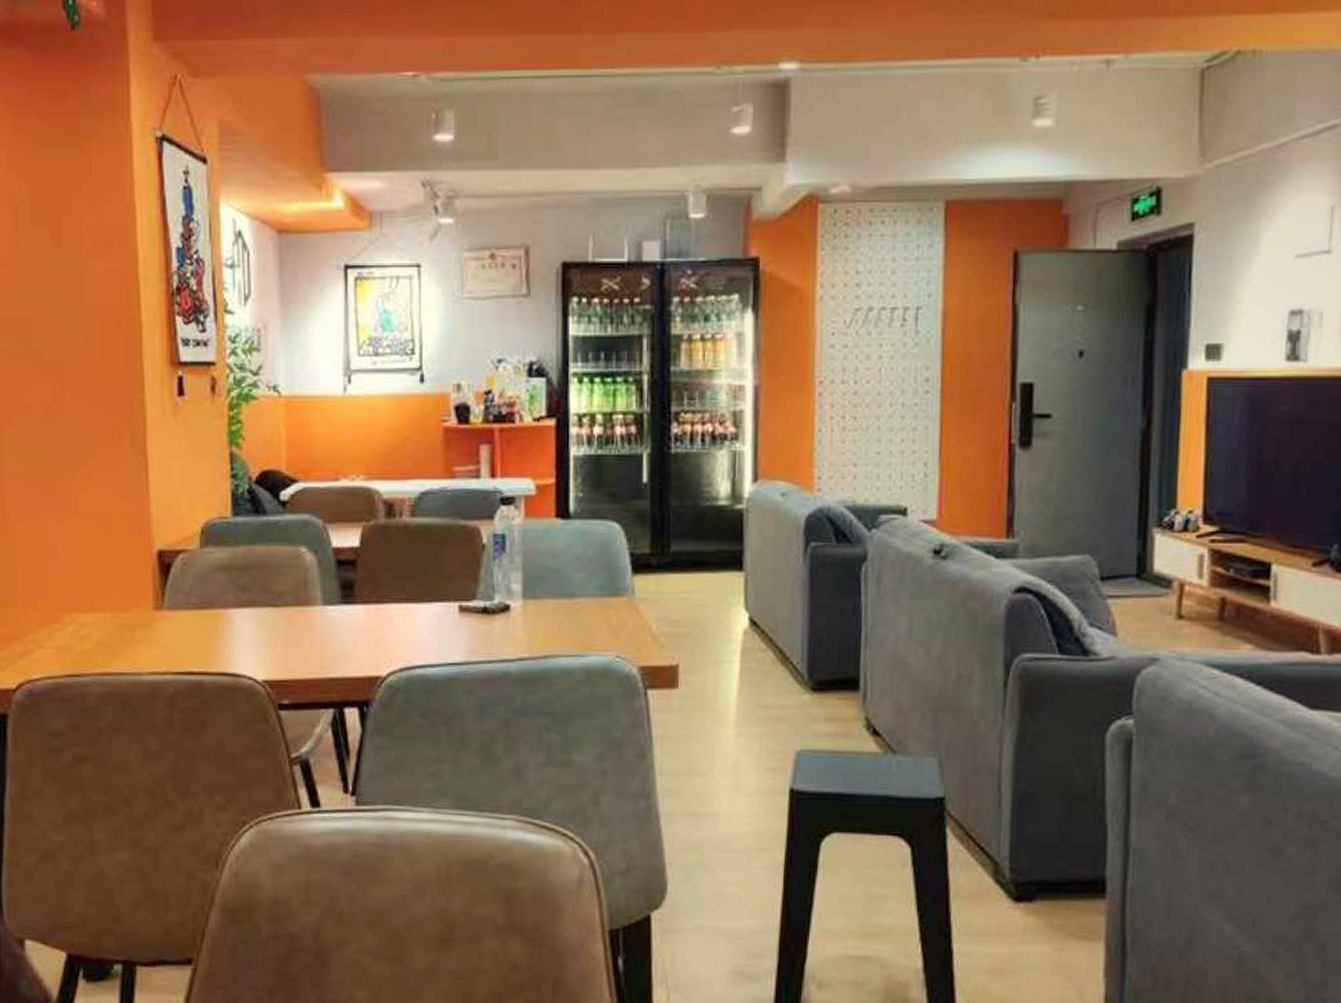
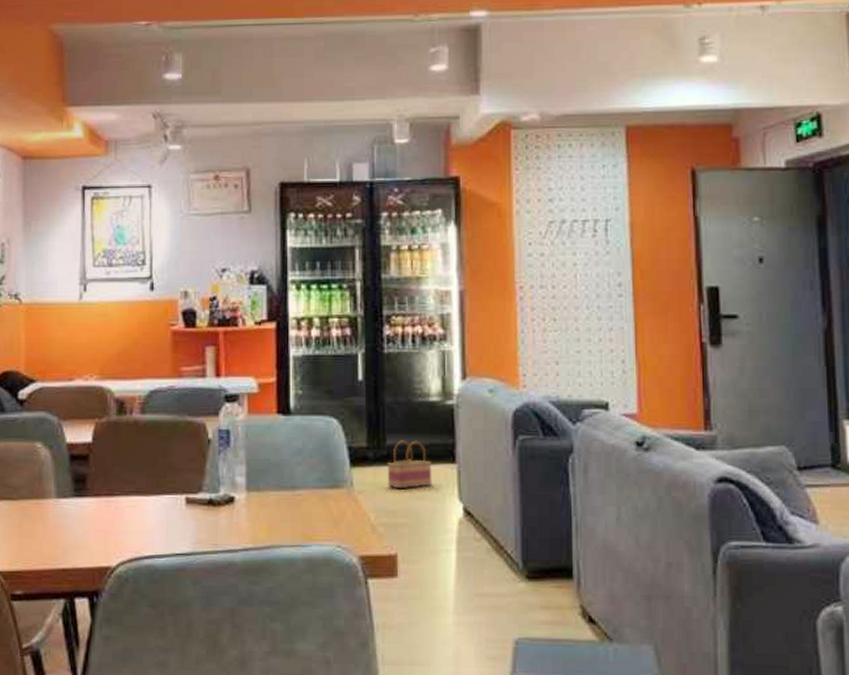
basket: none [670,546,718,597] -> present [387,440,432,488]

